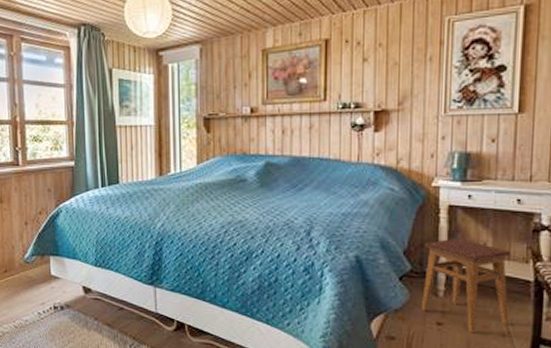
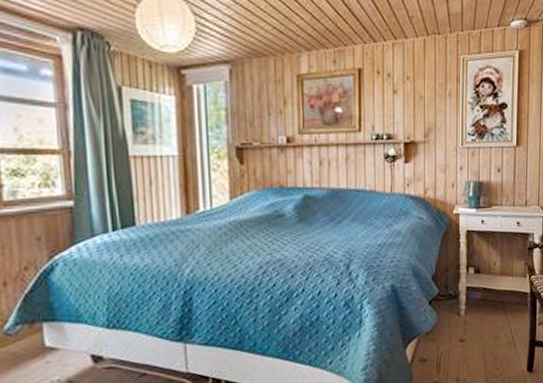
stool: present [420,238,511,334] -> none [447,260,514,345]

